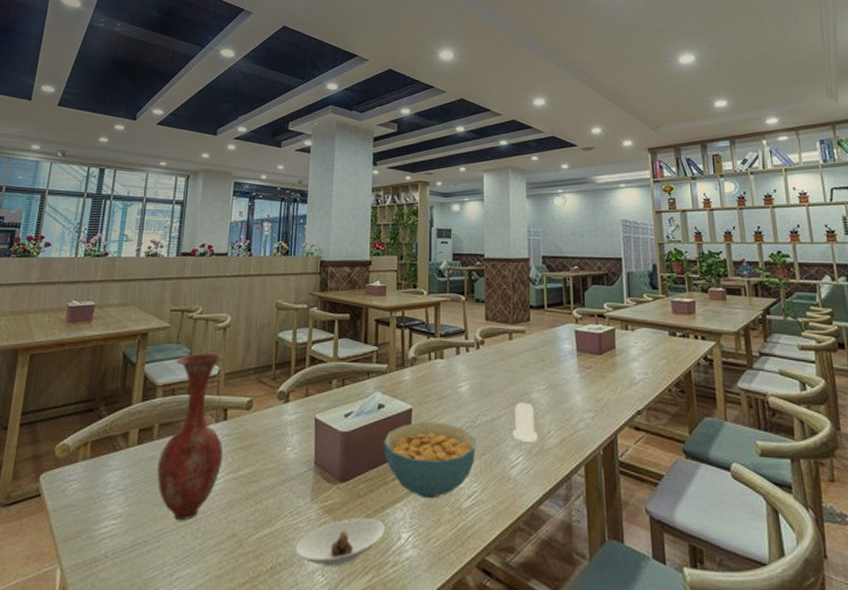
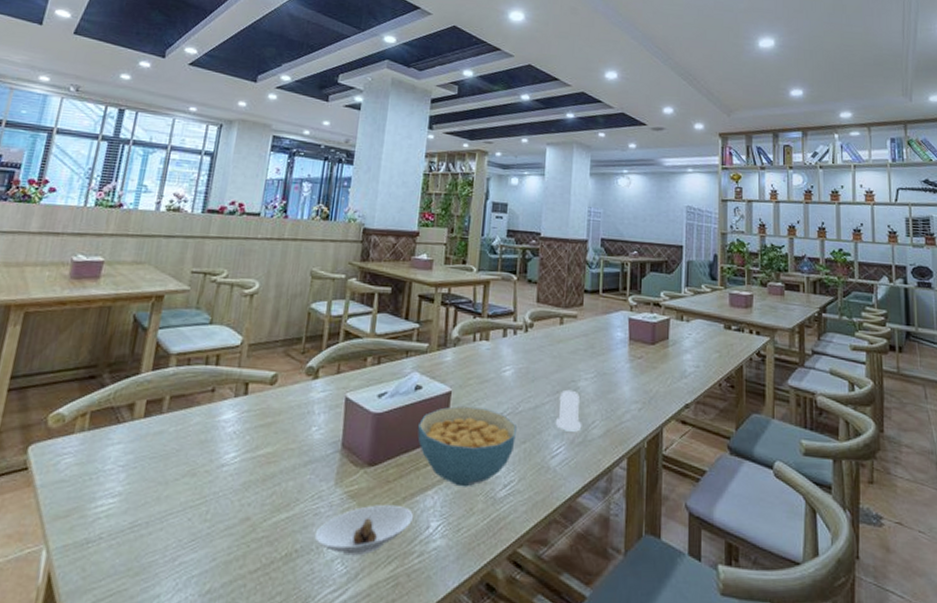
vase: present [157,352,225,521] -> none [164,320,249,502]

